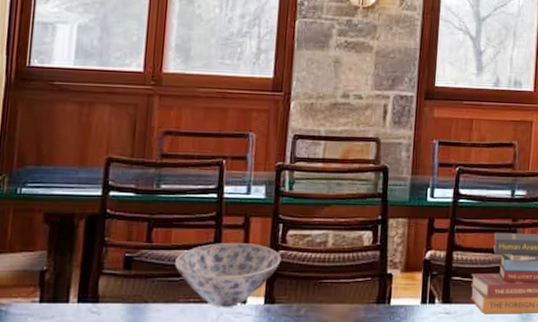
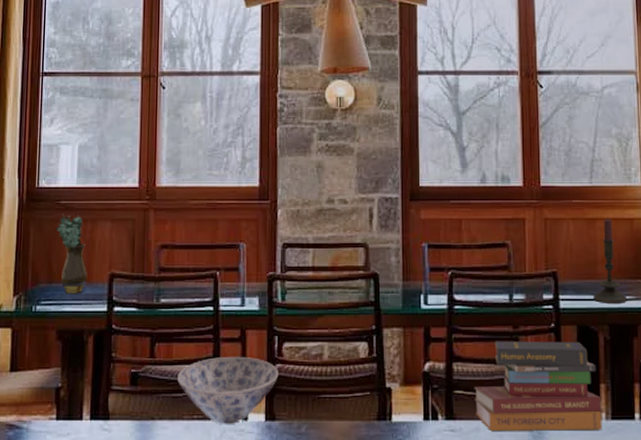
vase: none [47,94,82,177] -> present [56,213,88,294]

